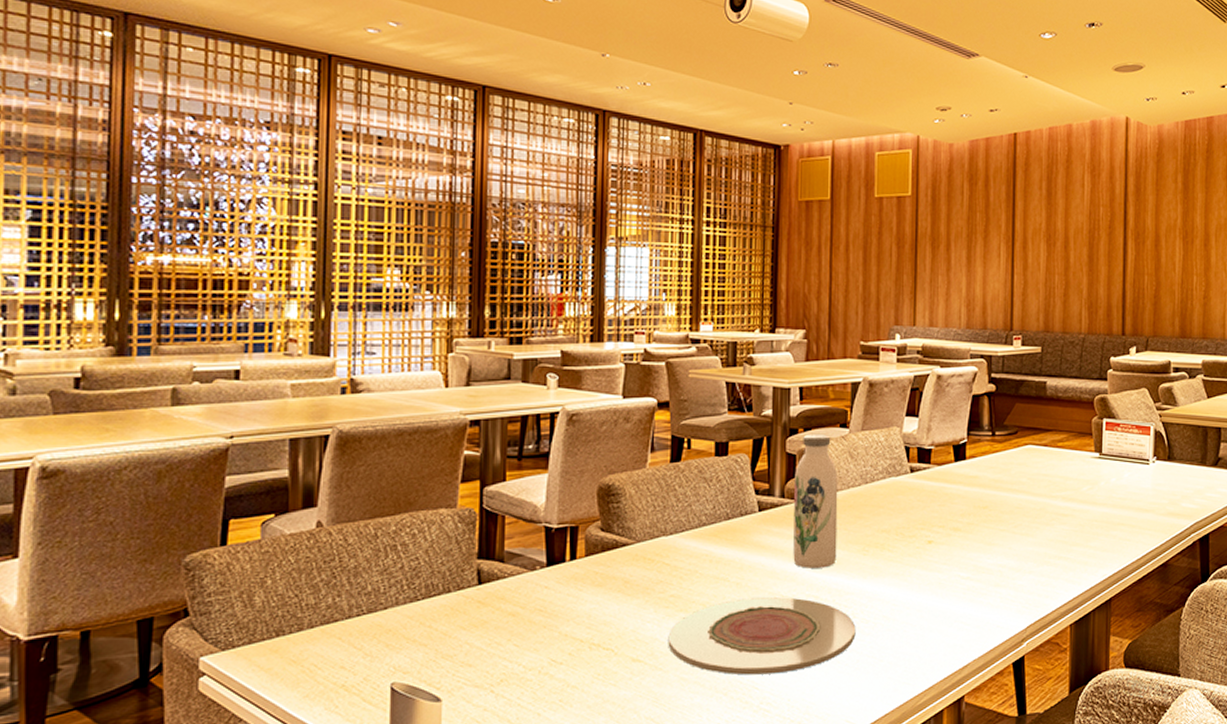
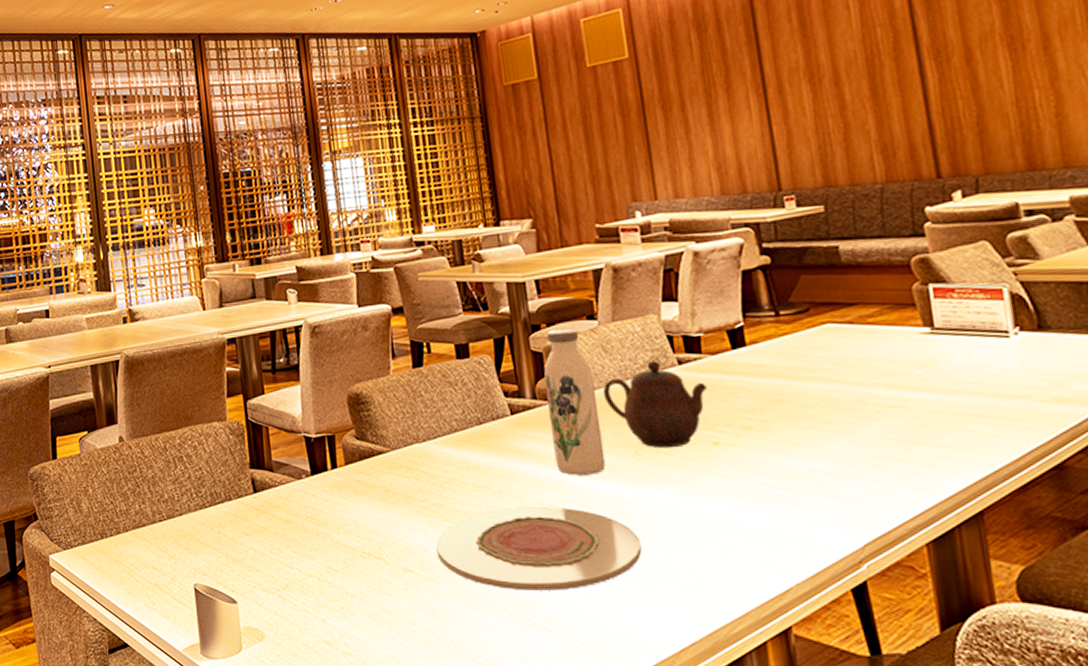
teapot: none [844,468,930,546] -> present [602,361,707,449]

